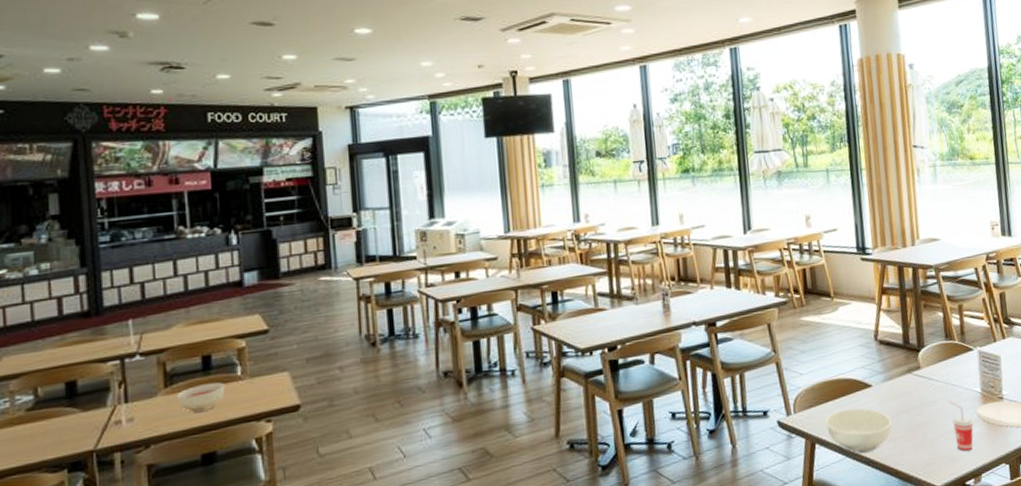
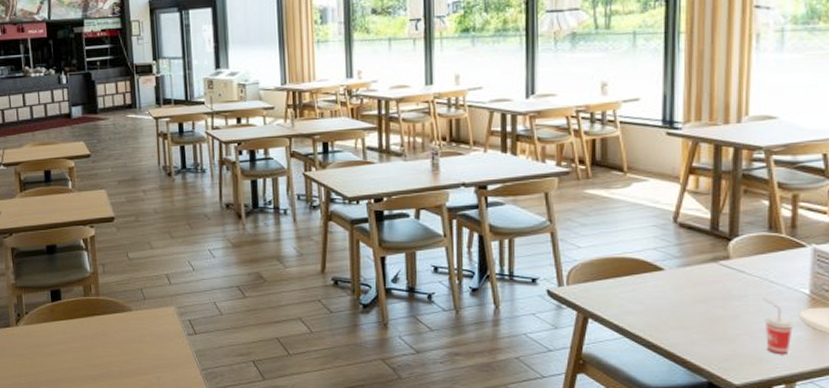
bowl: present [177,382,226,413] -> none [28,192,61,214]
bowl: present [824,408,892,453] -> none [602,289,685,336]

